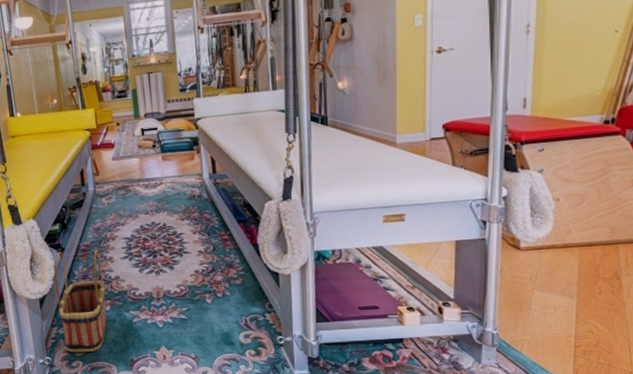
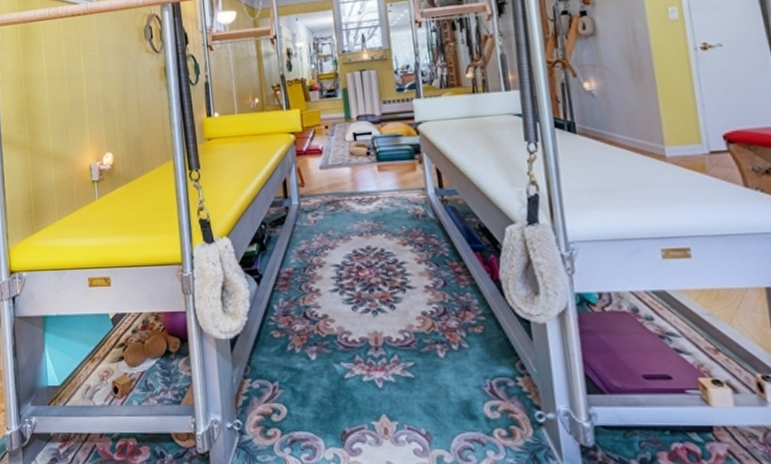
basket: present [54,249,107,353] -> none [249,278,313,416]

